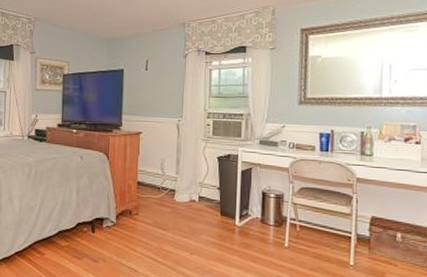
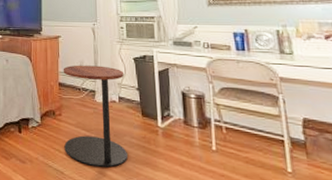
side table: none [139,163,206,265] -> present [63,65,128,168]

